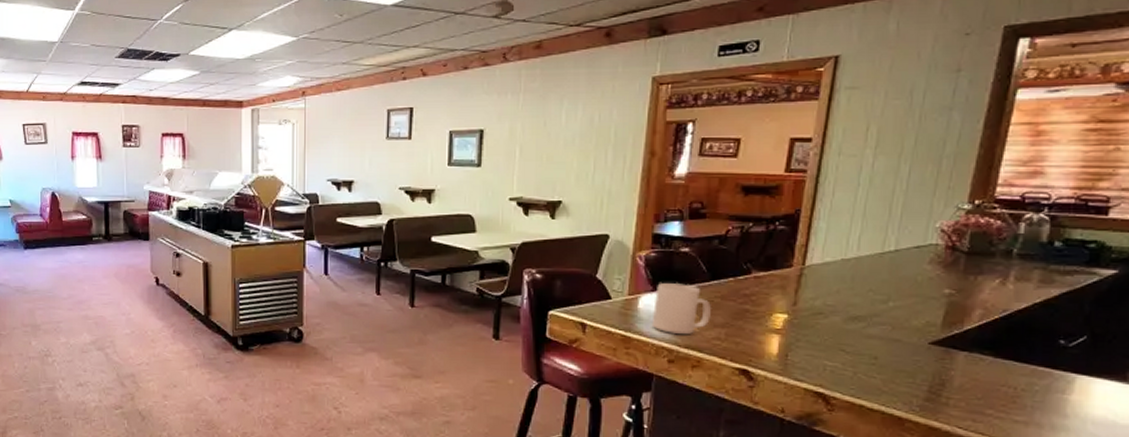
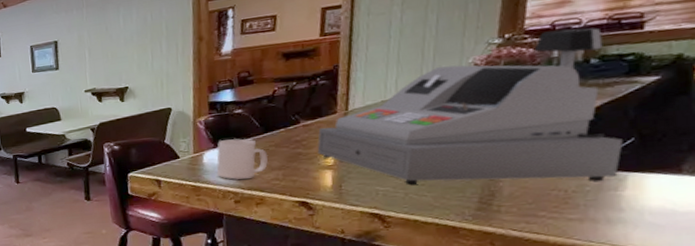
cash register: none [766,203,1075,381] -> present [317,28,623,185]

